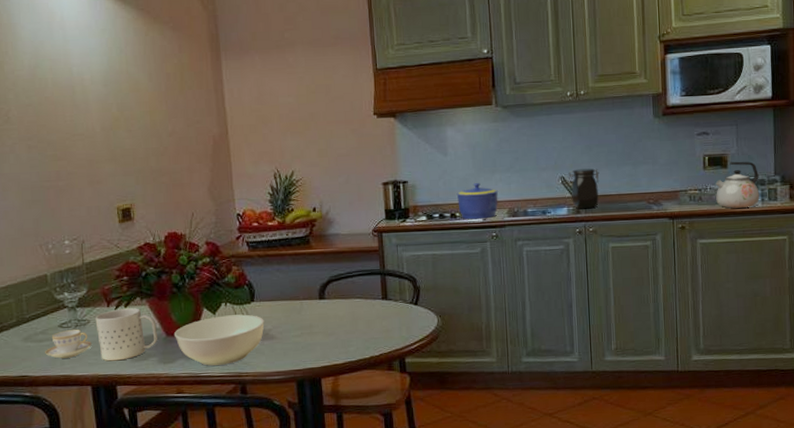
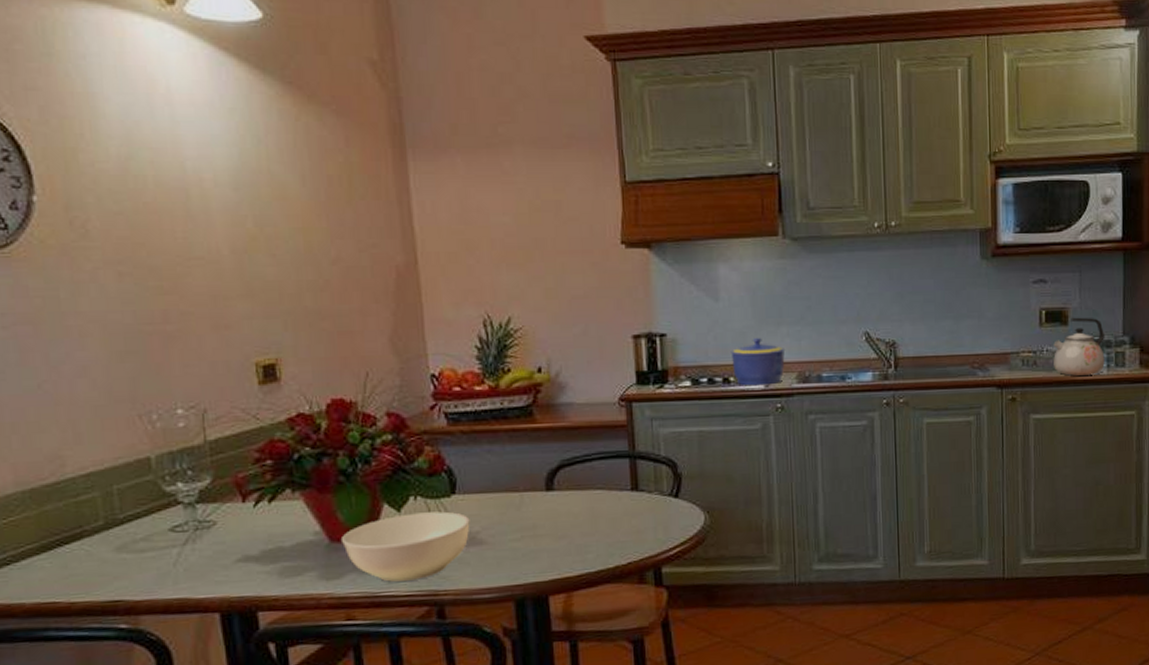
teacup: present [45,330,92,359] -> none [149,534,220,576]
mug: present [95,308,158,361] -> none [224,503,319,578]
jar: present [568,168,599,210] -> none [874,322,913,375]

